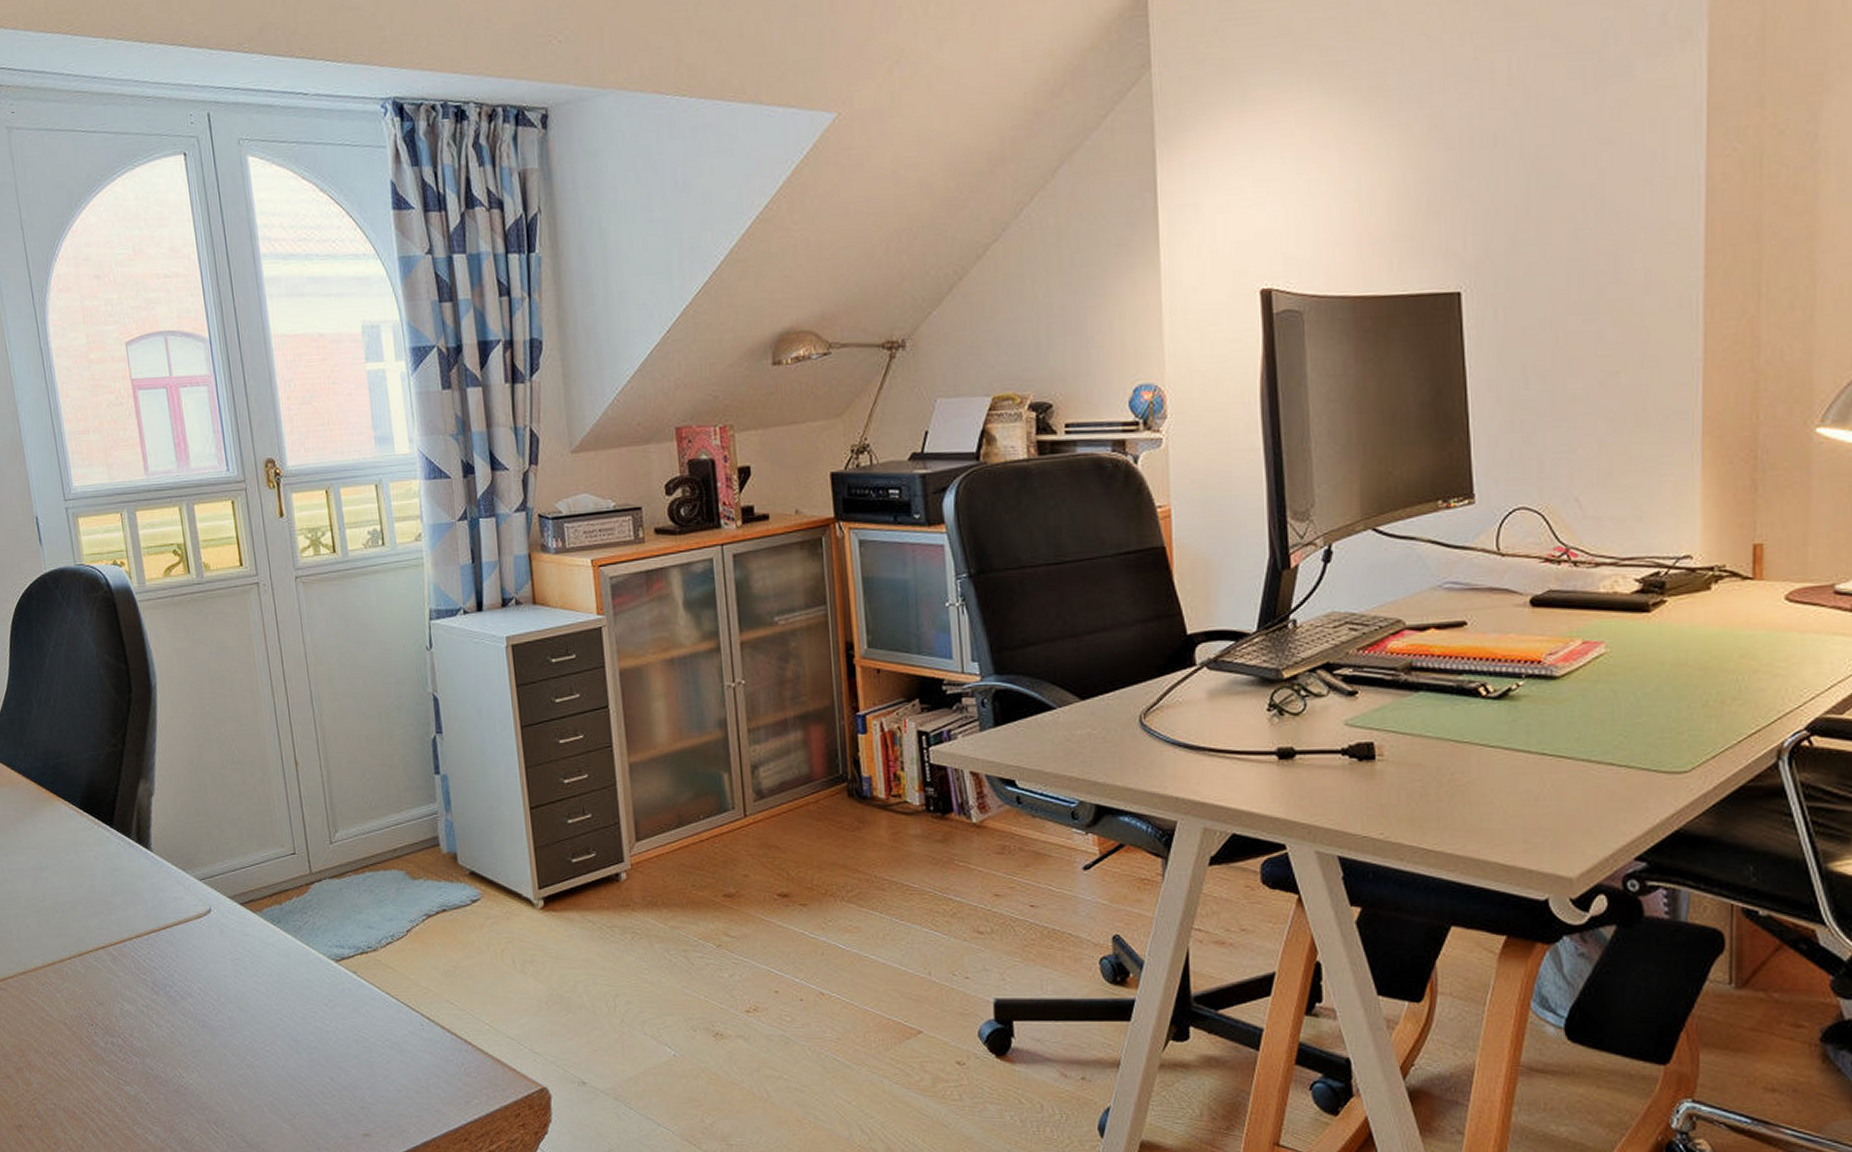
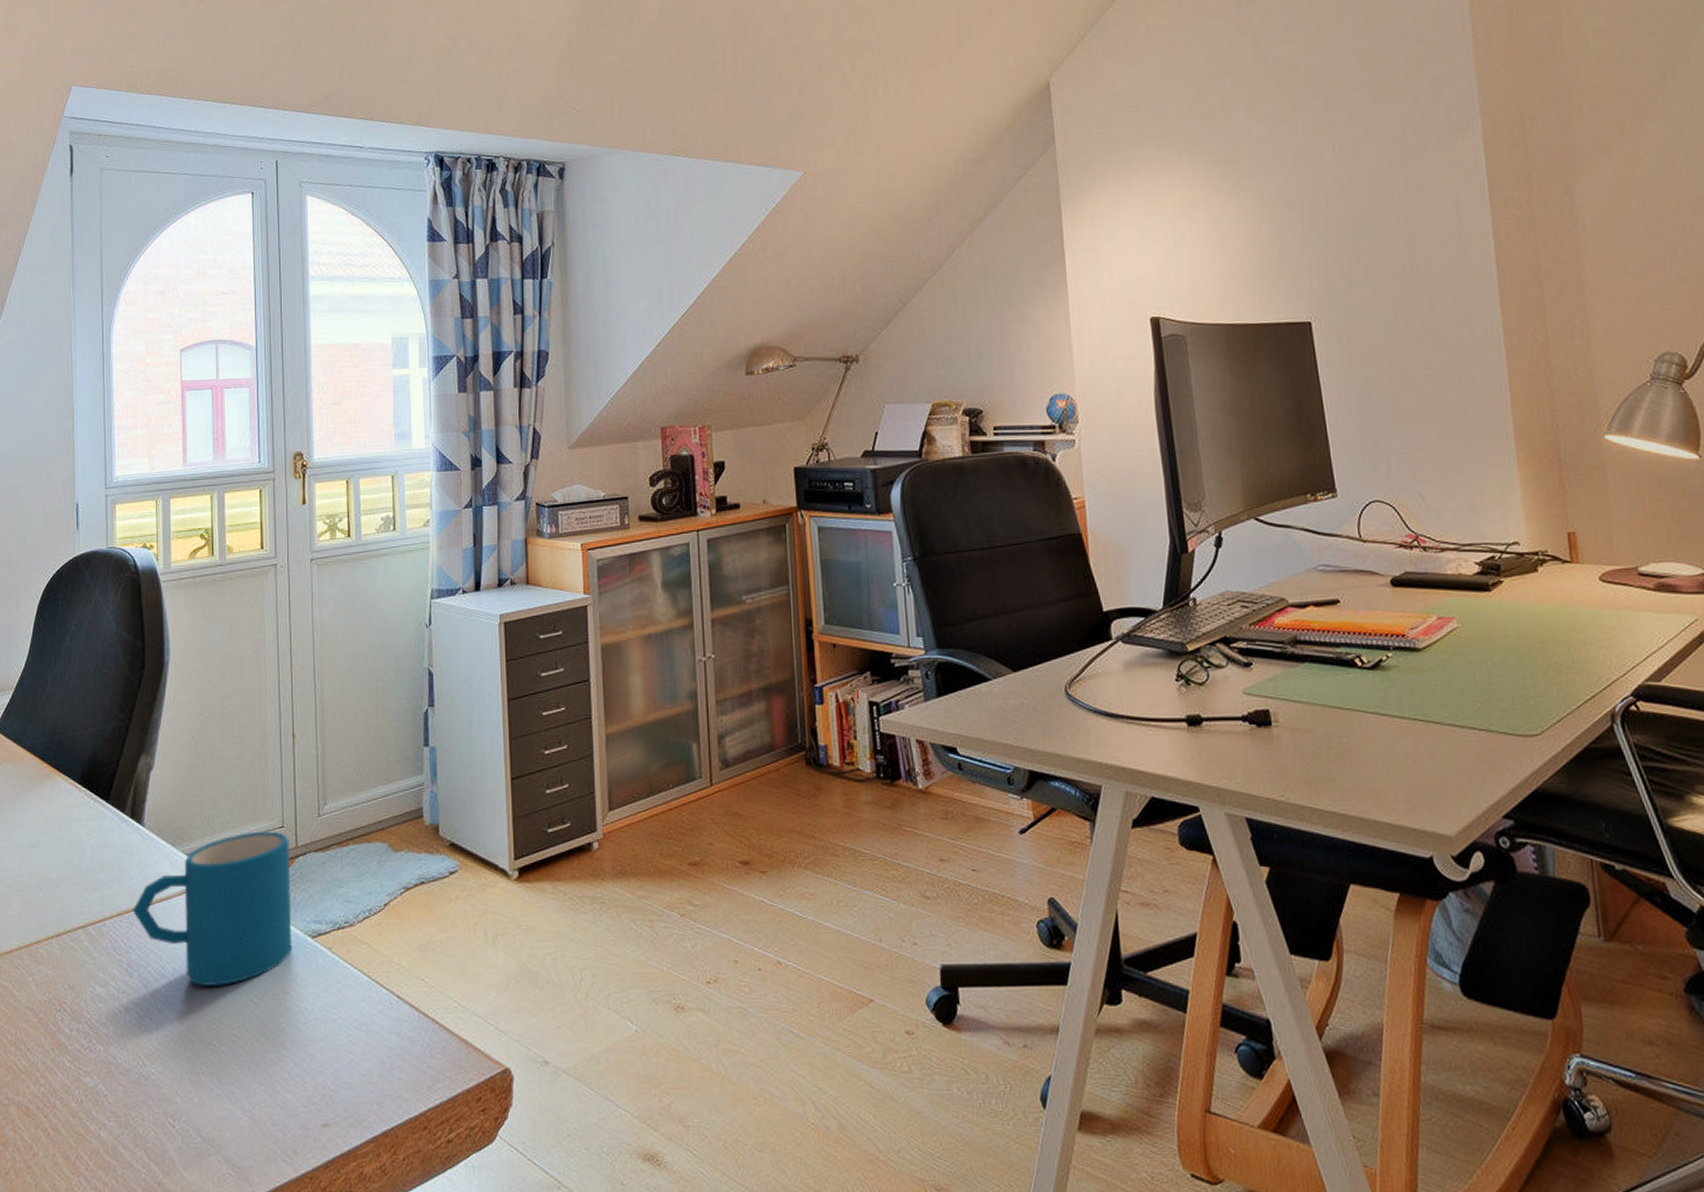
mug: none [151,858,317,1006] -> present [133,831,292,987]

